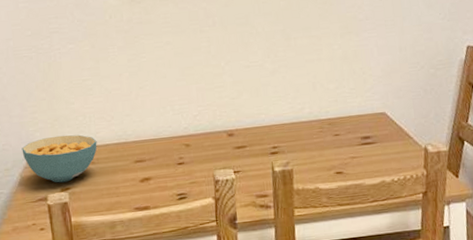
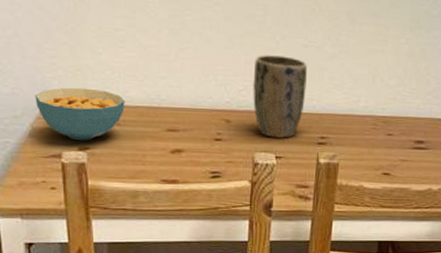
plant pot: none [205,78,254,155] -> present [253,55,307,138]

